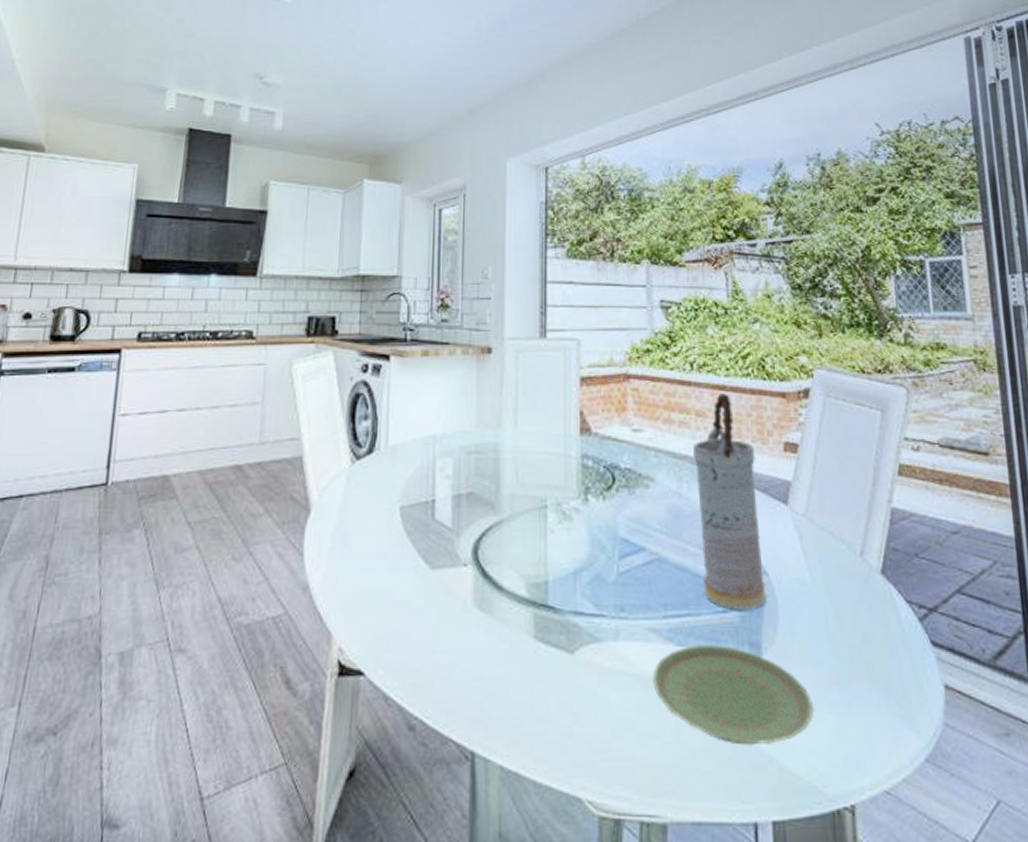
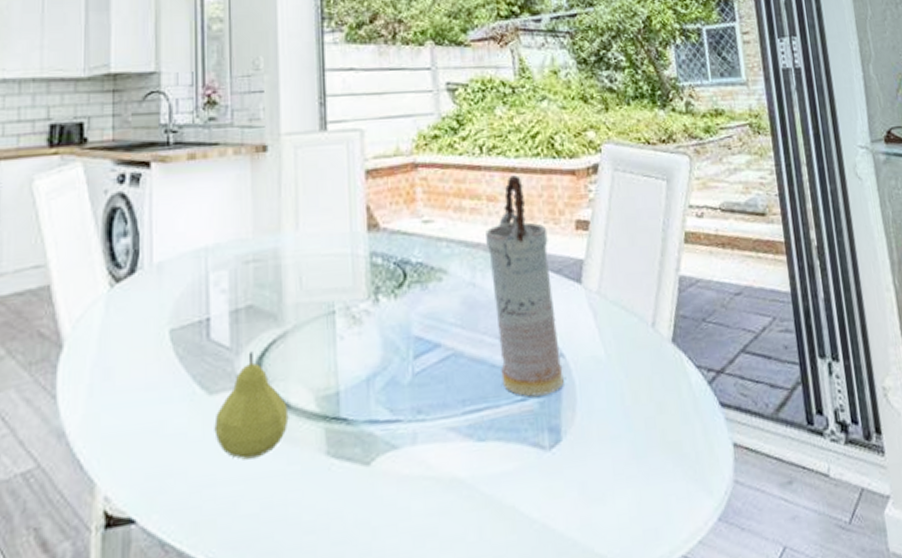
fruit: none [435,534,501,632] -> present [214,351,289,460]
plate: present [653,645,813,746] -> none [453,434,613,534]

